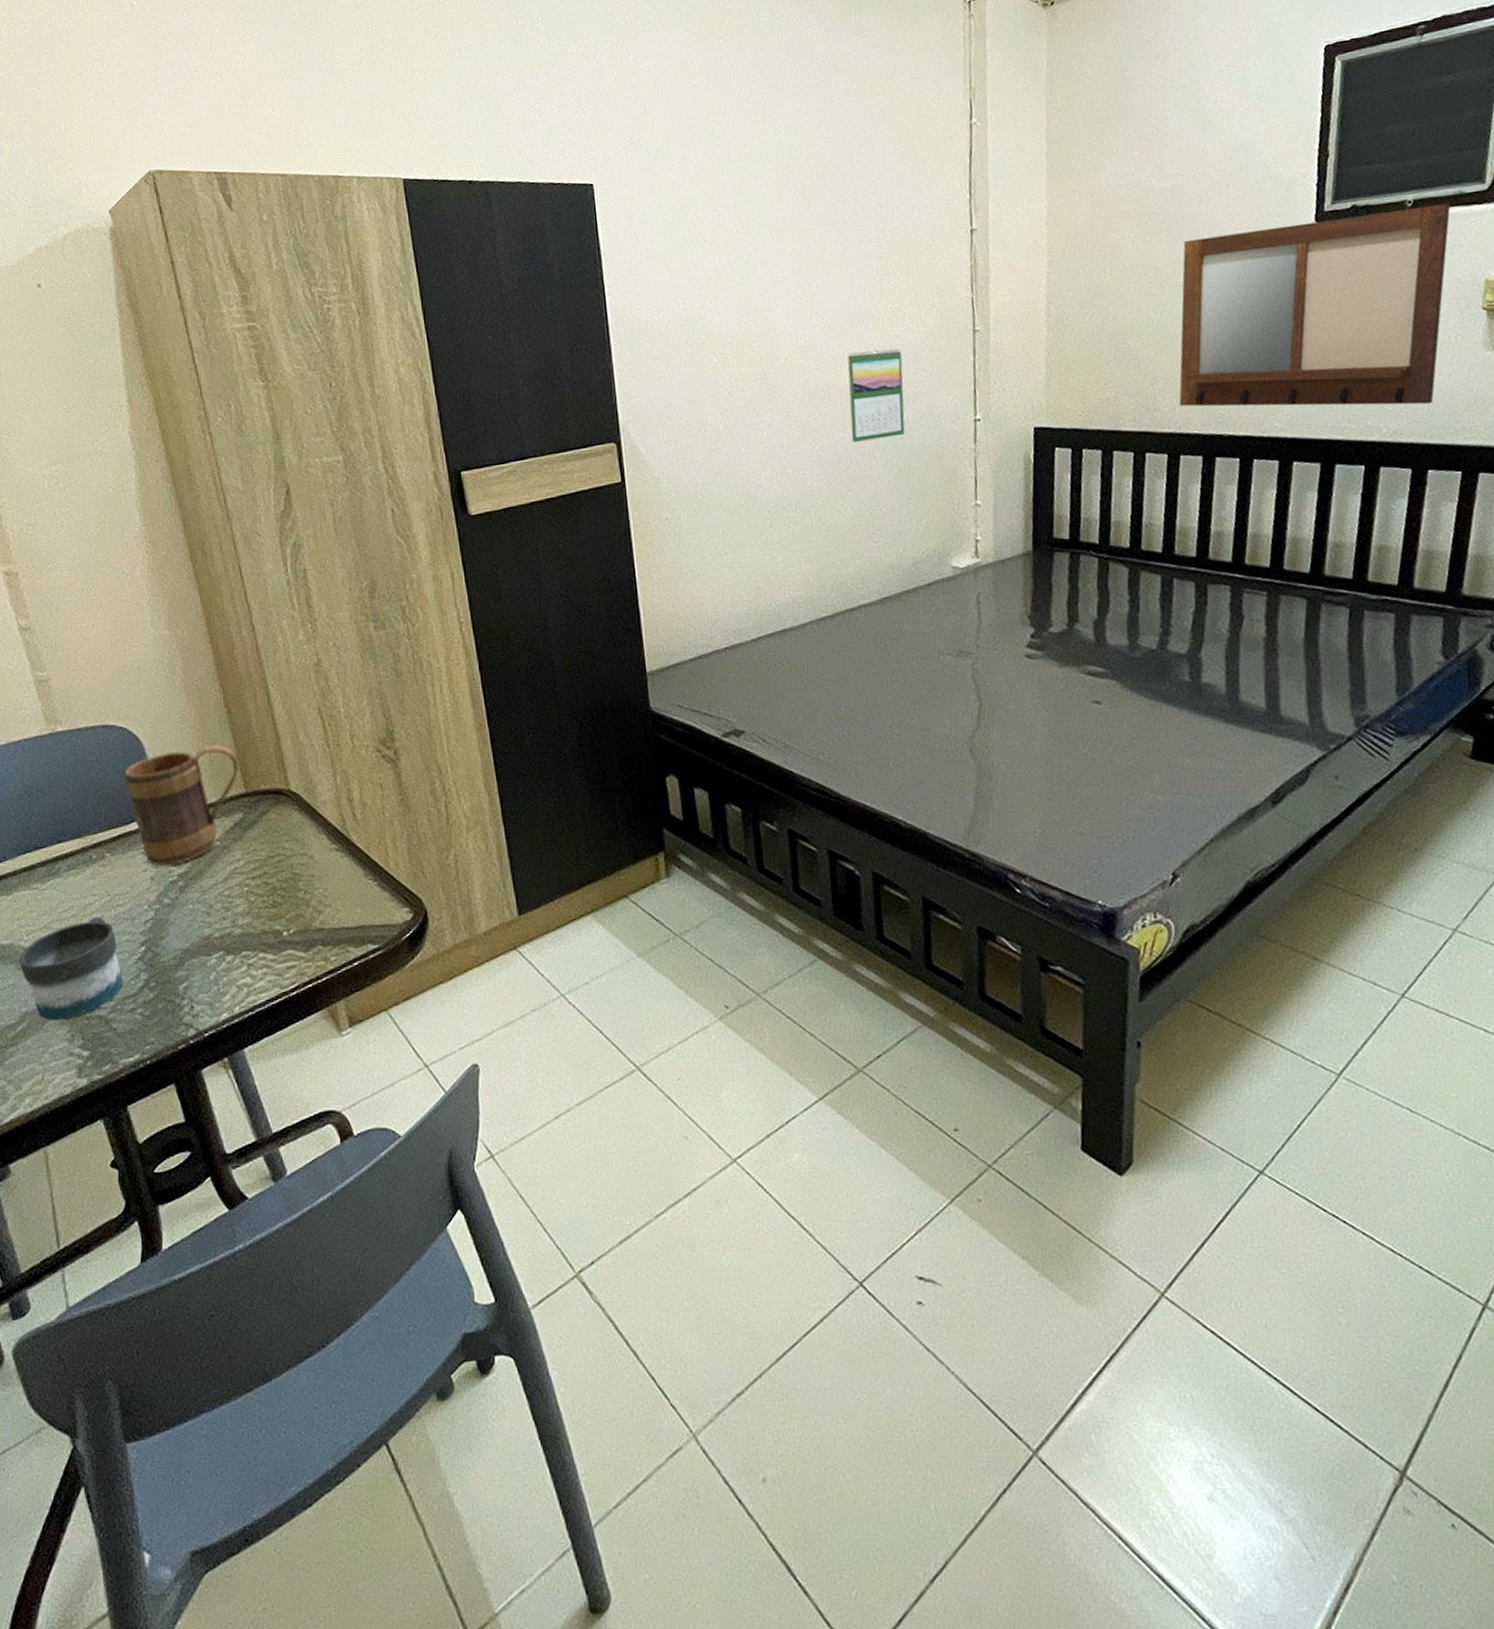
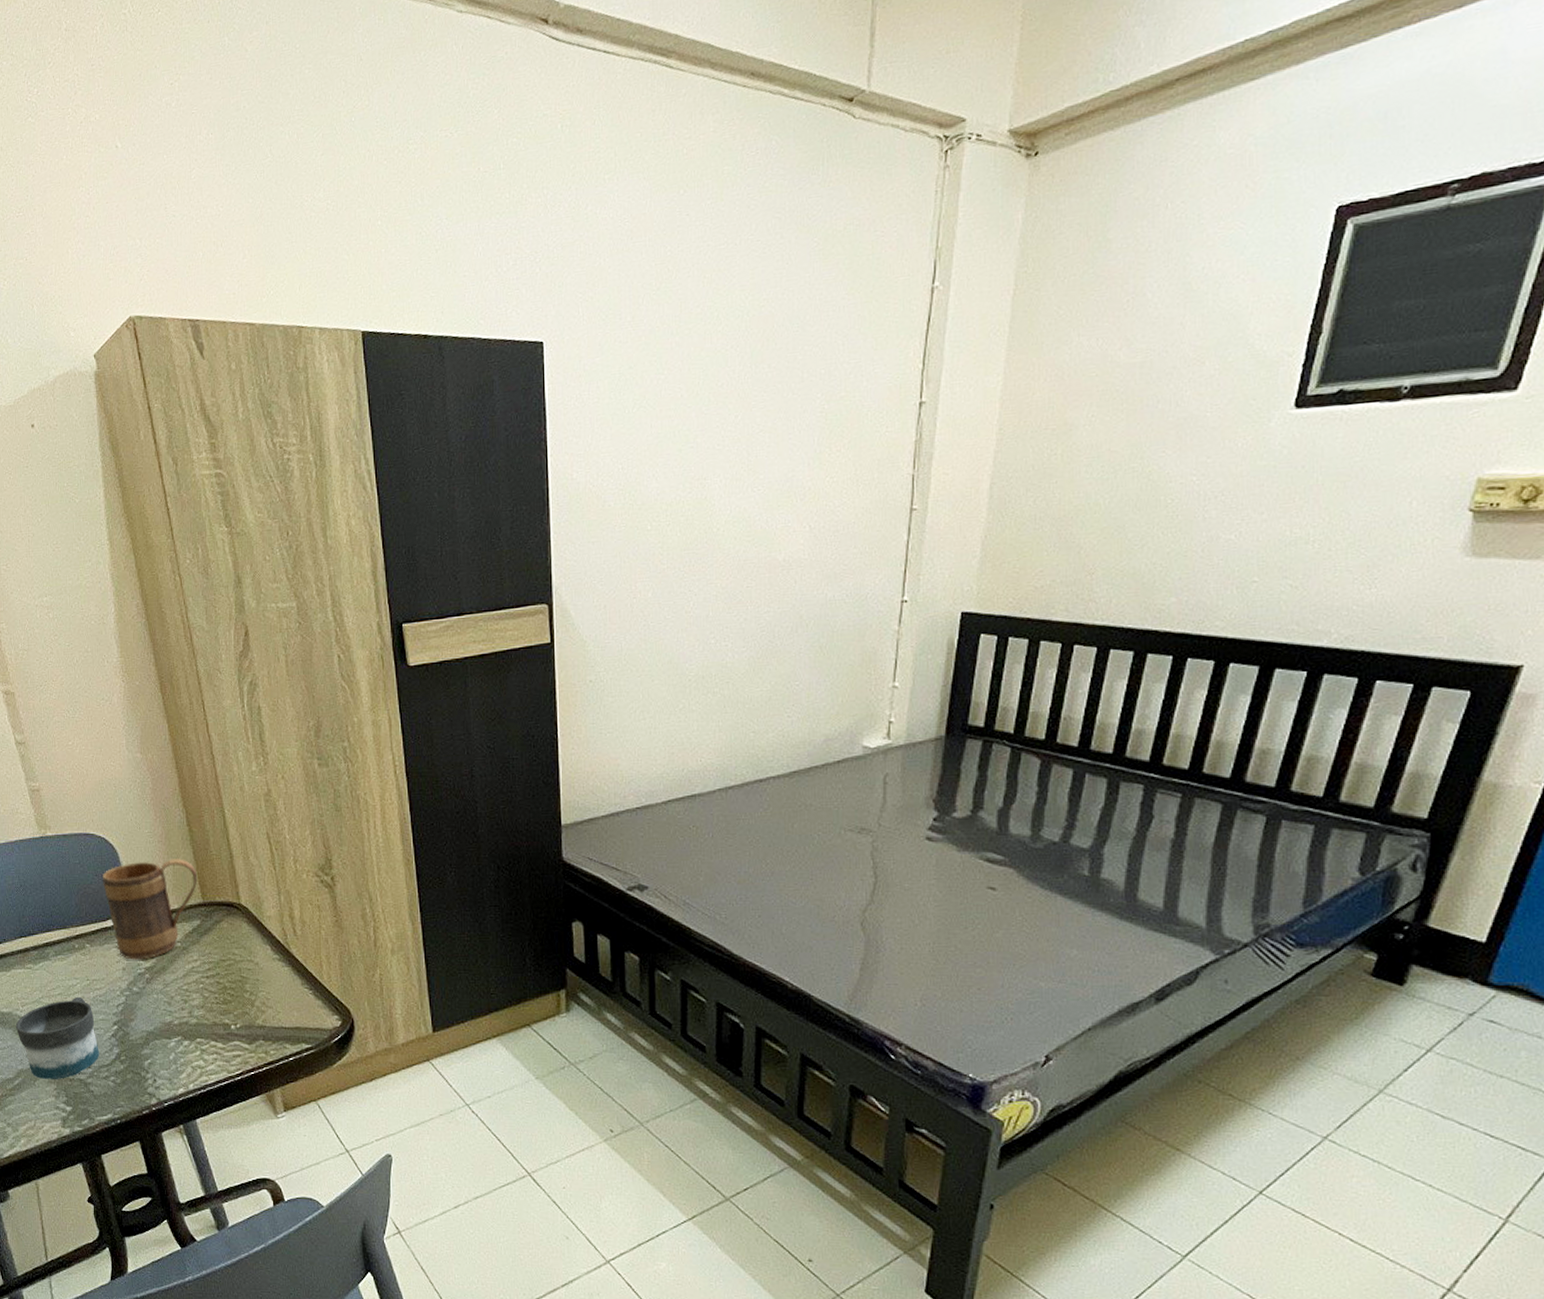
calendar: present [847,348,906,442] -> none [776,523,835,617]
writing board: present [1179,203,1451,407] -> none [1116,390,1453,611]

